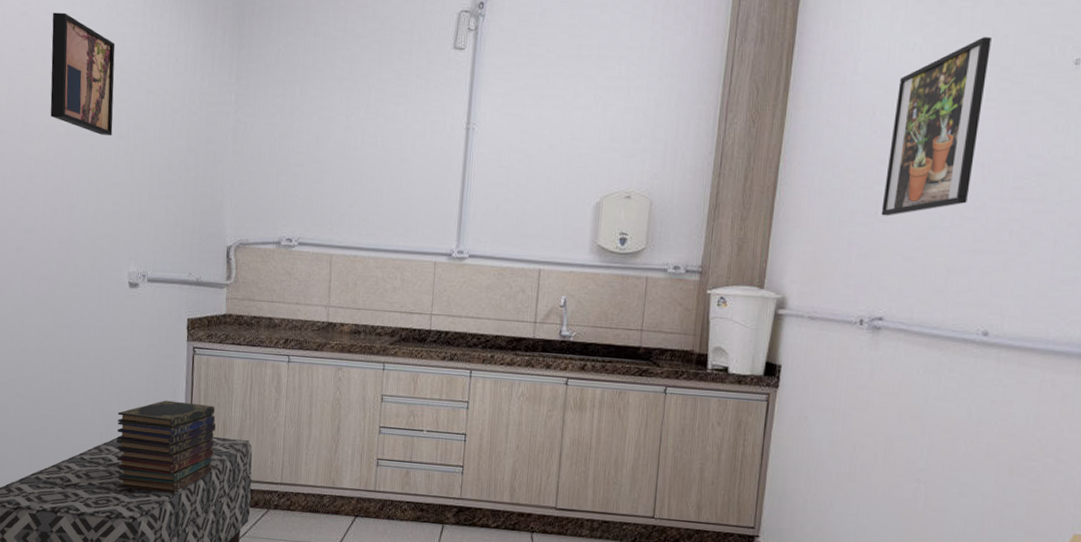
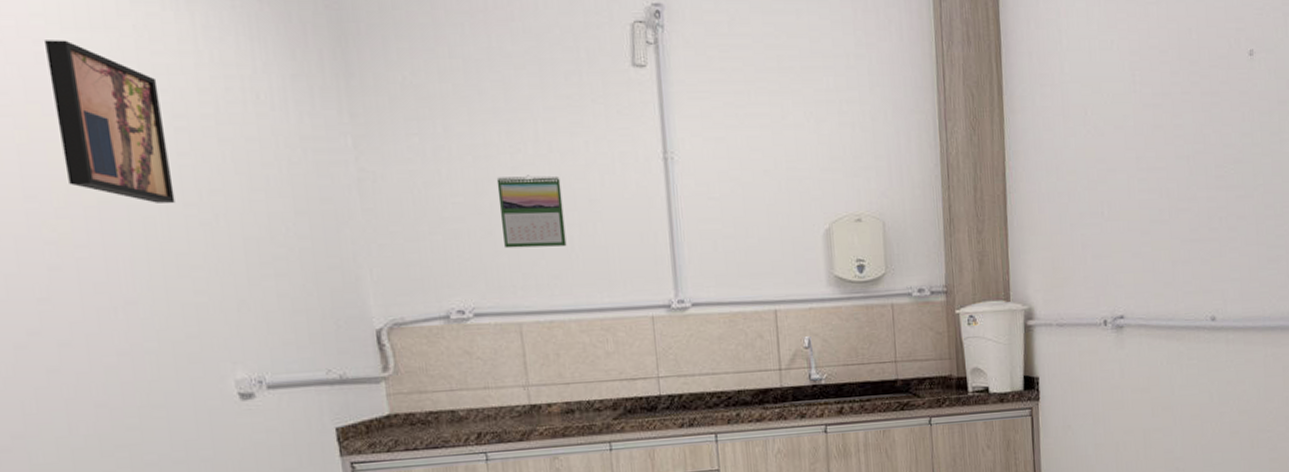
calendar: none [330,134,381,195] -> present [496,175,567,249]
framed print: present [881,37,992,216] -> none [1103,32,1180,215]

